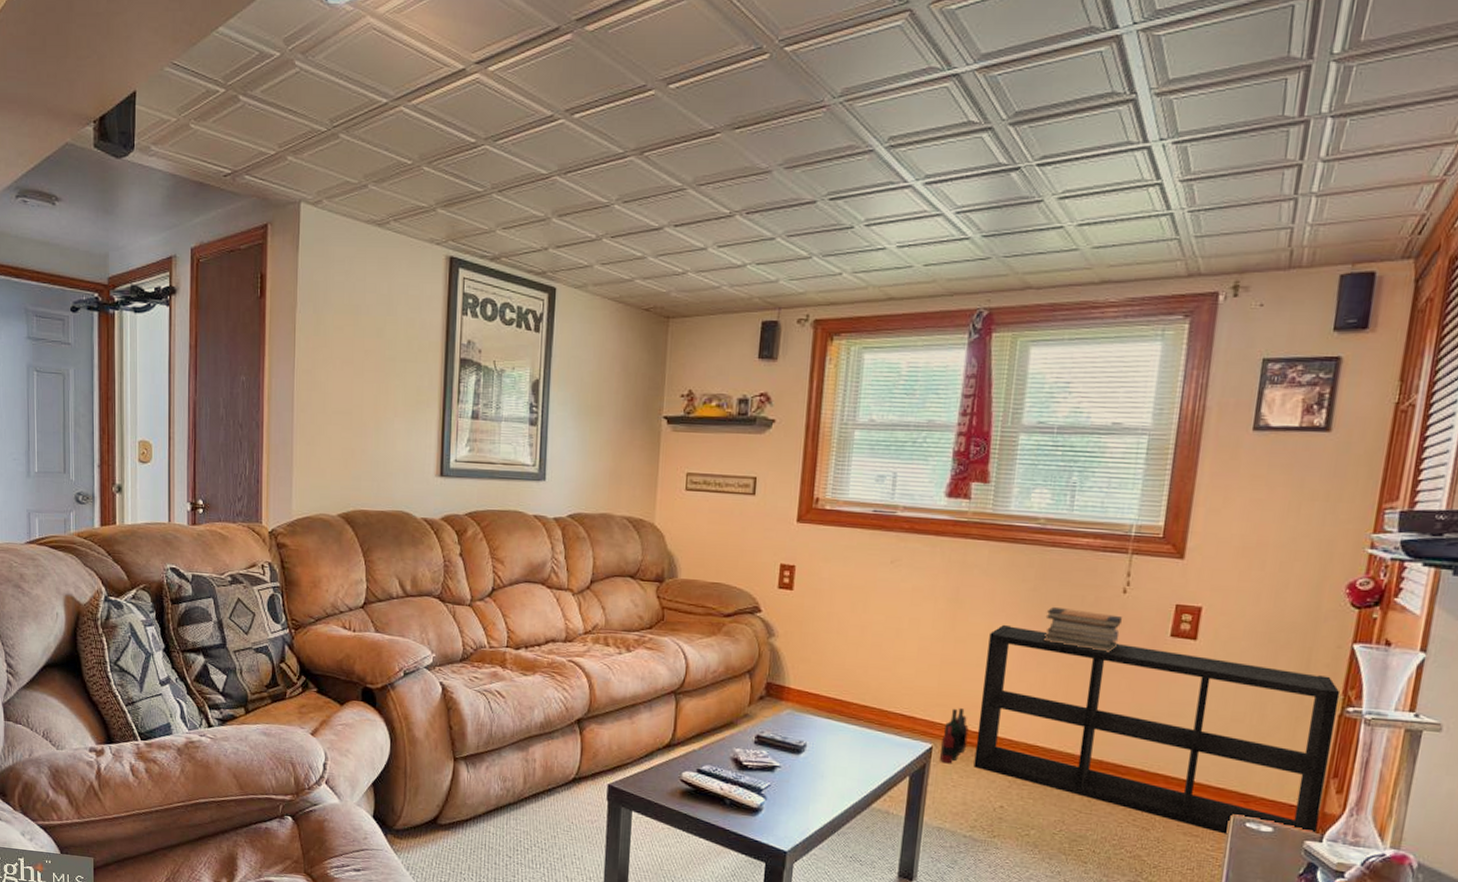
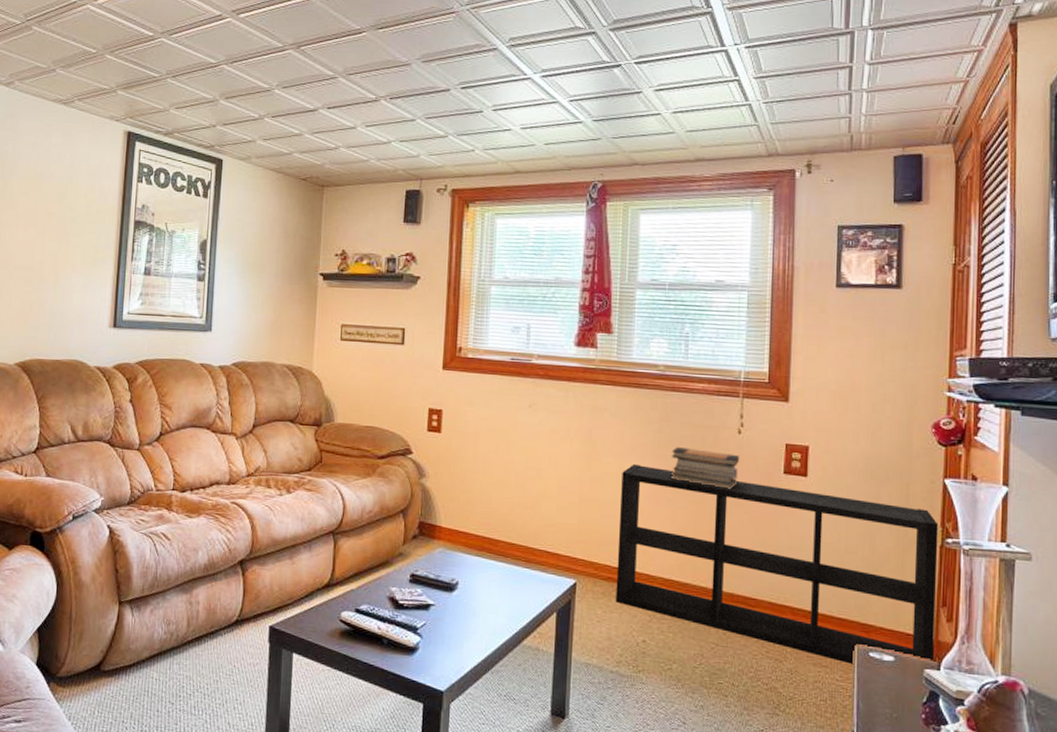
bottle collection: present [940,708,969,764] -> none [584,544,609,599]

